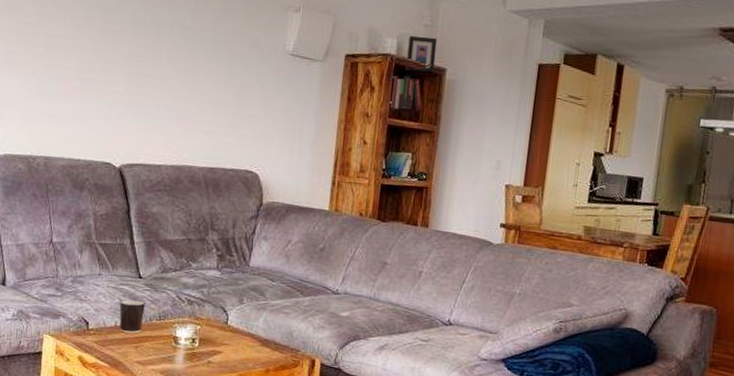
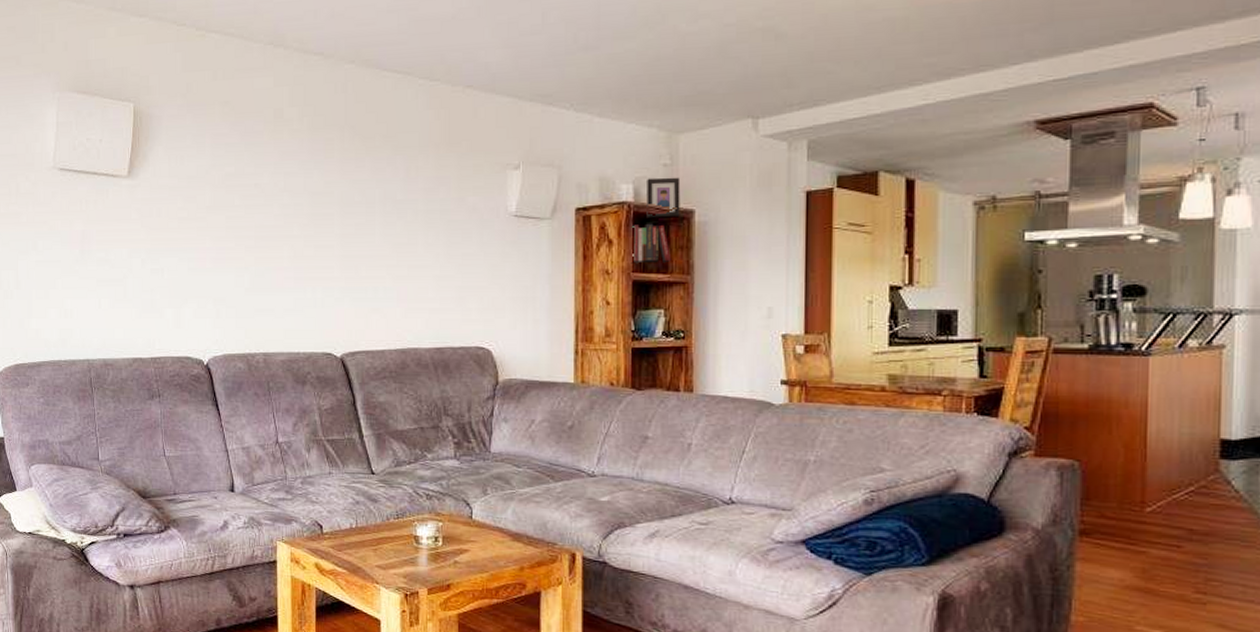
mug: present [119,299,145,334] -> none [353,498,380,536]

